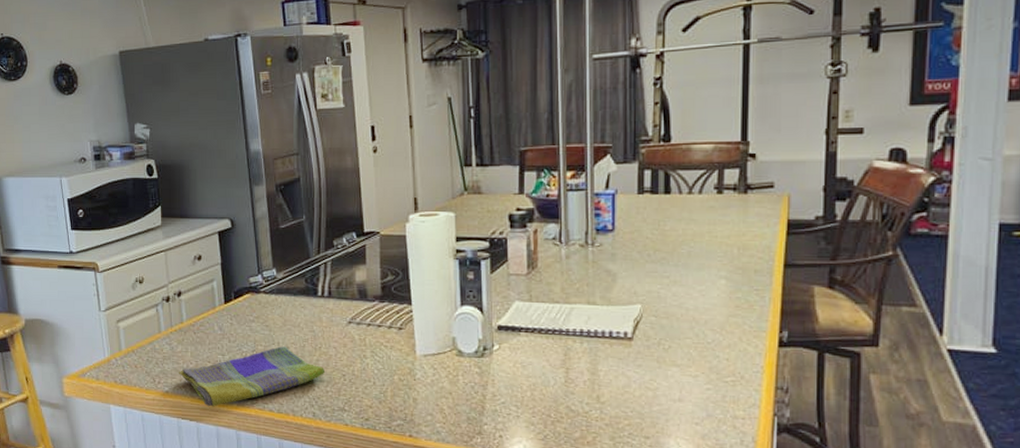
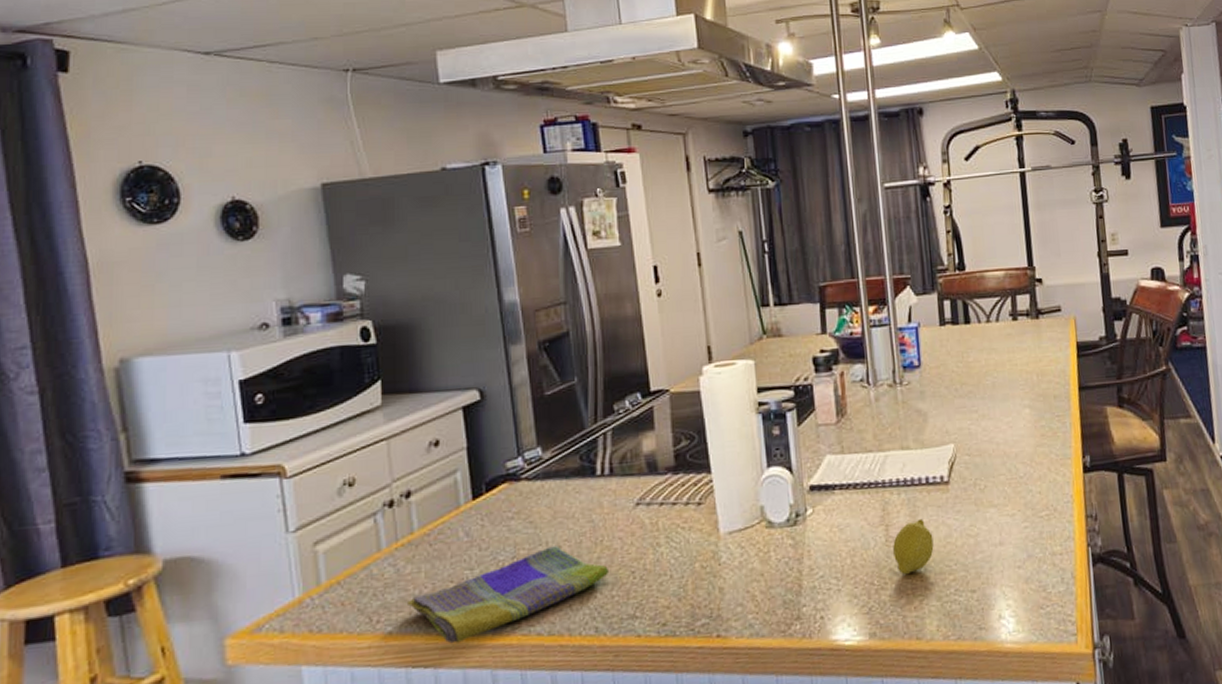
fruit: none [572,367,611,414] -> present [893,518,934,575]

